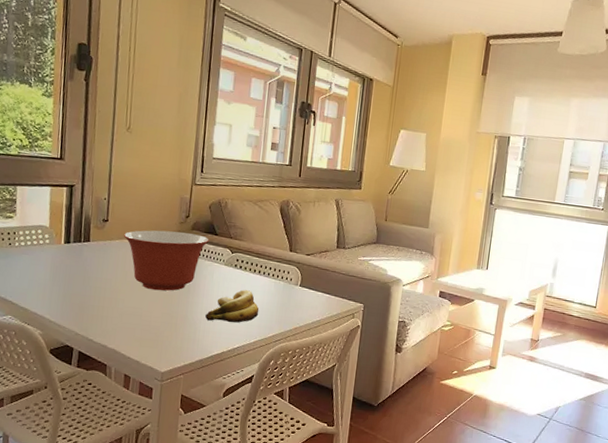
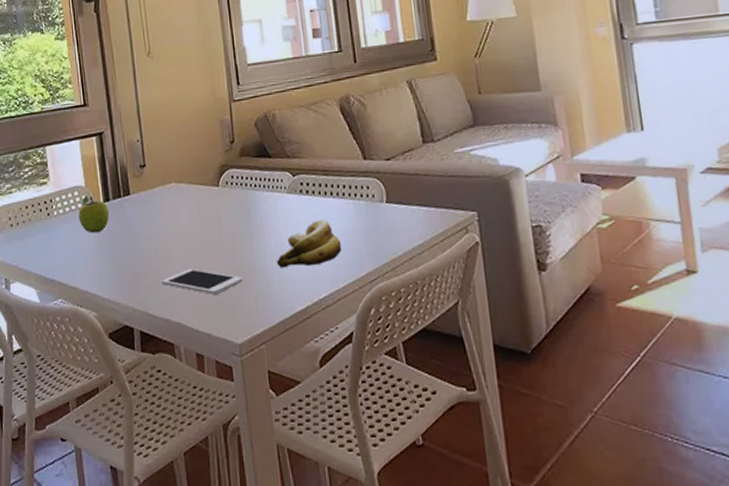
fruit: none [38,235,69,268] -> present [78,195,110,234]
cell phone: none [105,309,175,333] -> present [161,268,243,295]
mixing bowl: present [124,230,209,291] -> none [166,161,263,241]

